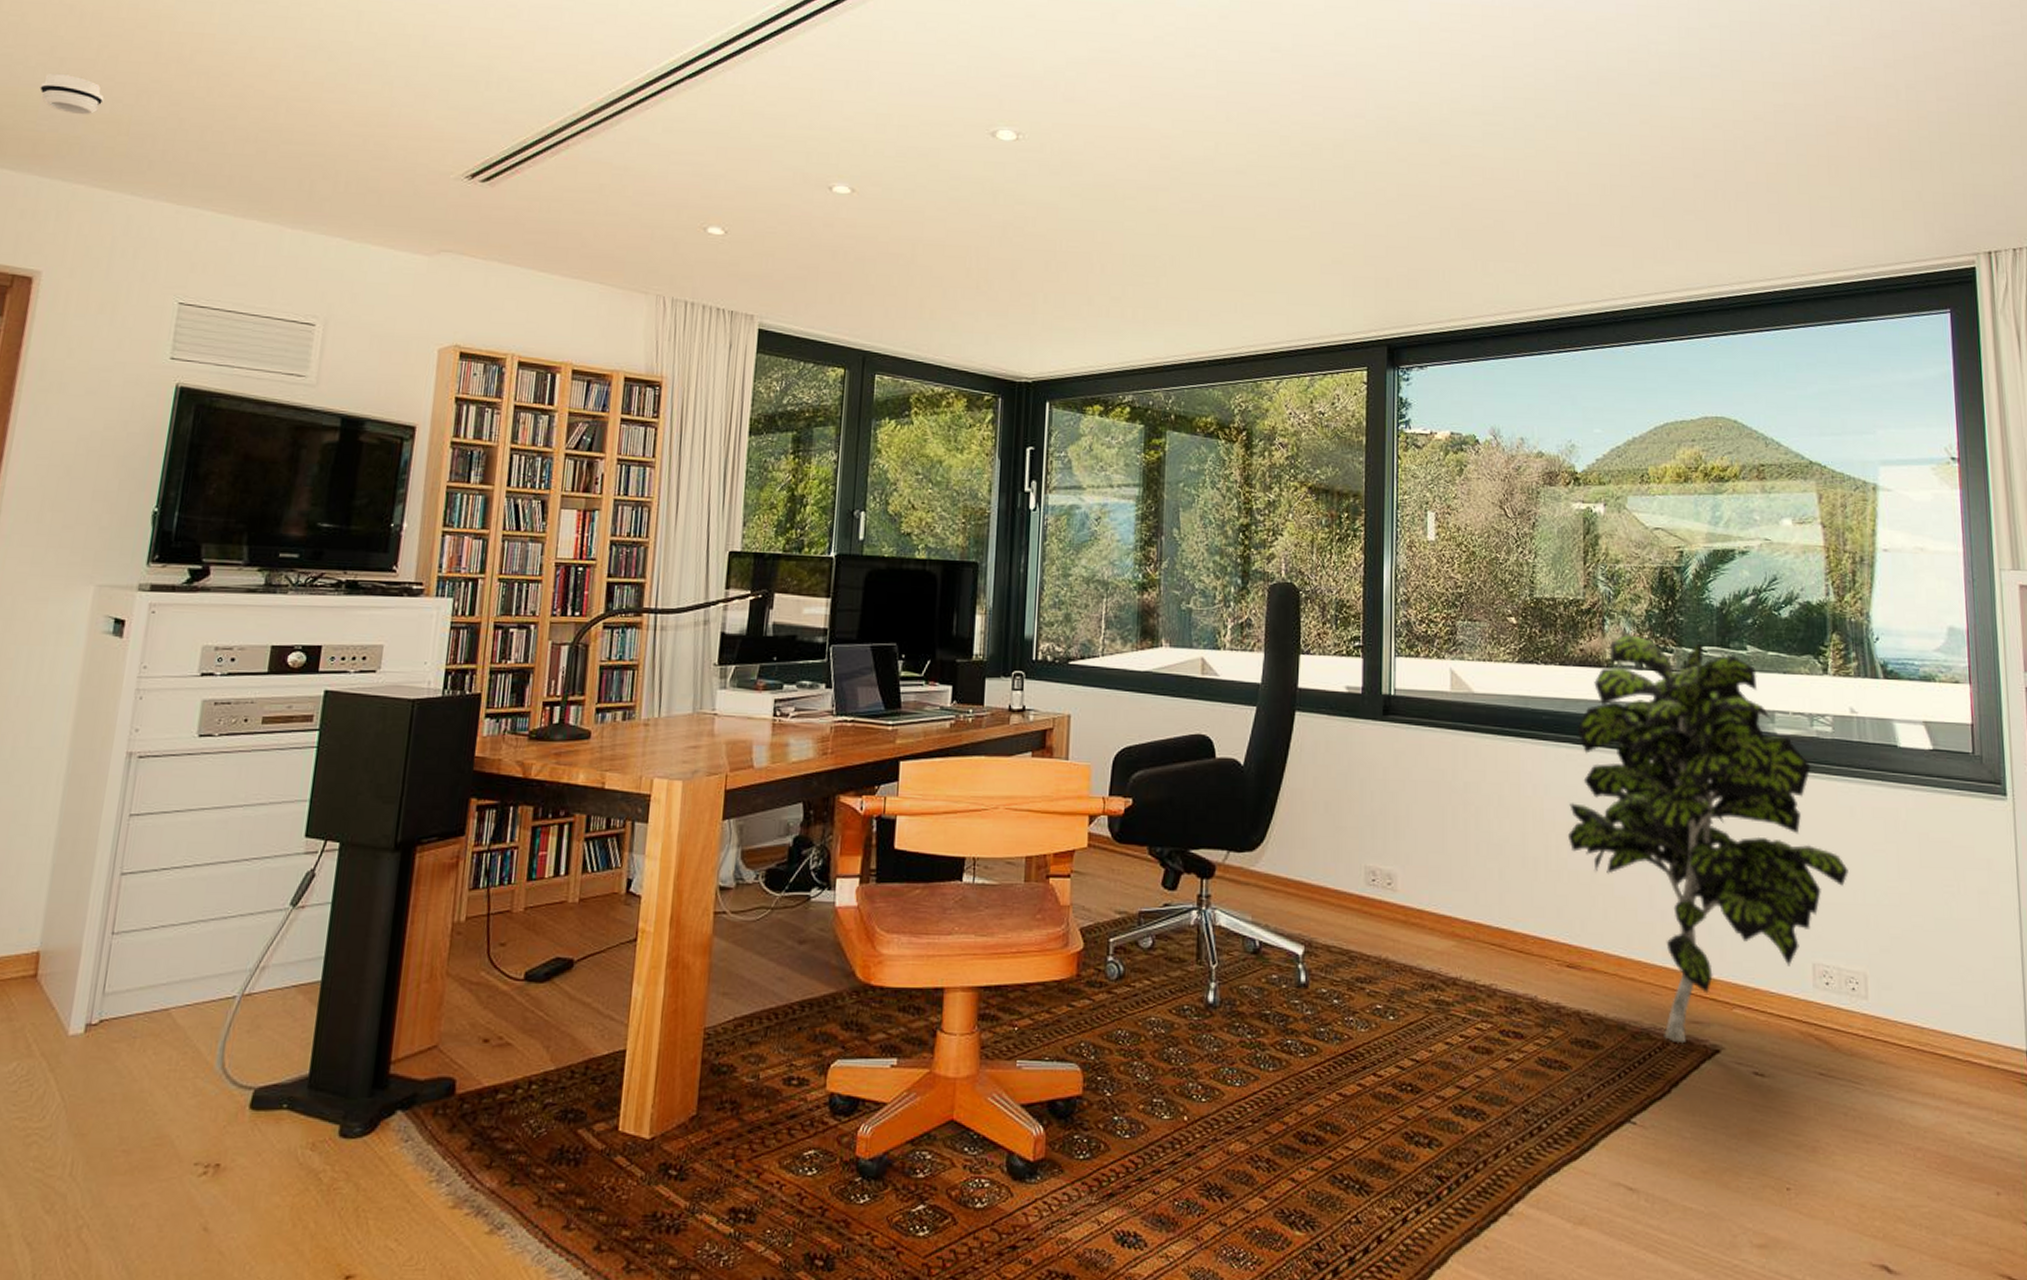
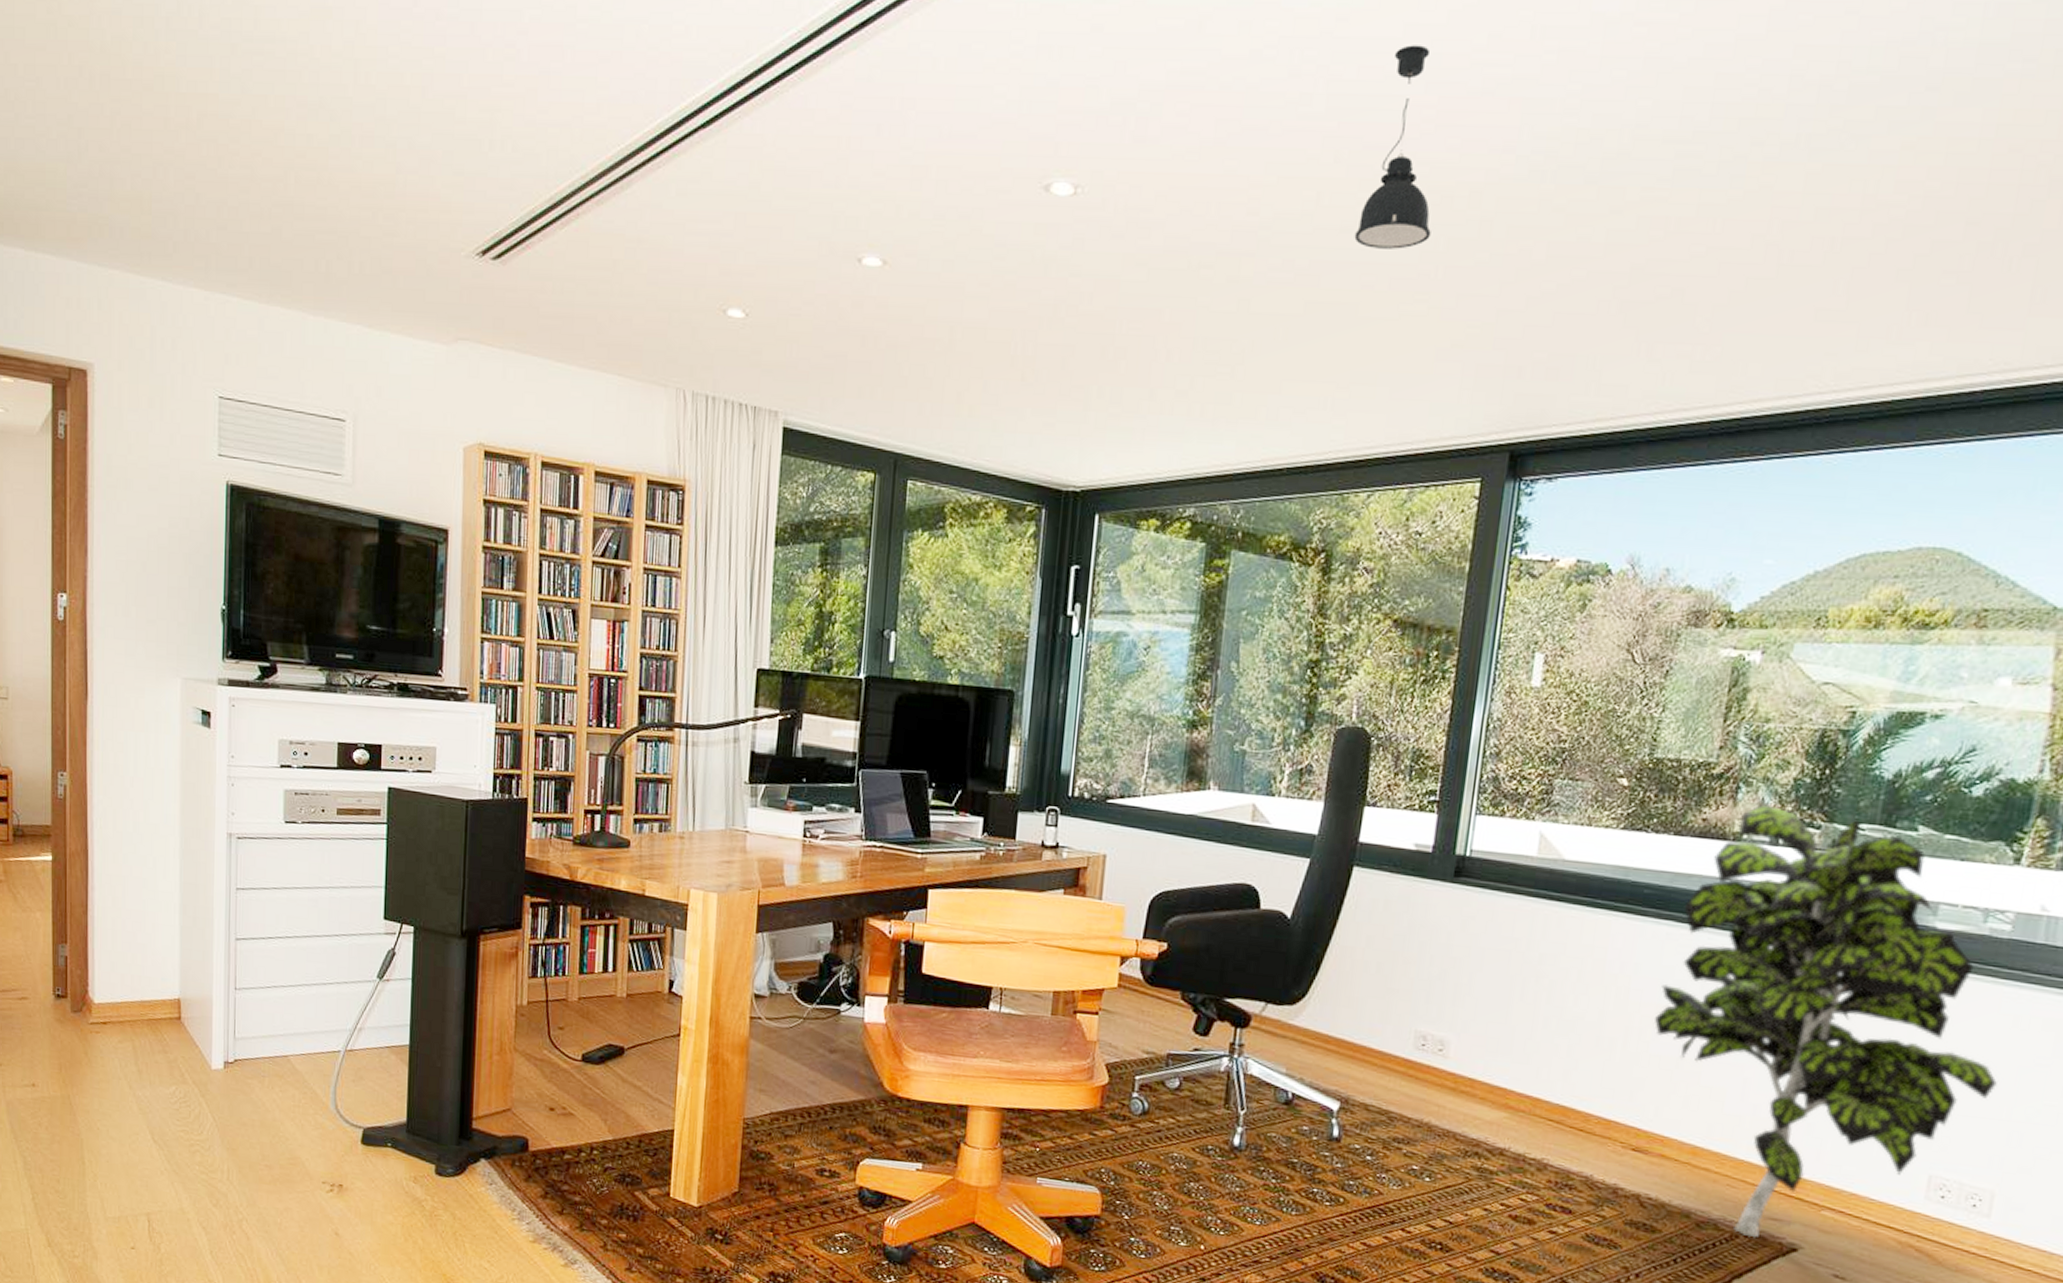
smoke detector: present [39,73,105,115] -> none [64,145,124,193]
pendant light: none [1247,38,1307,188] -> present [1354,45,1431,249]

